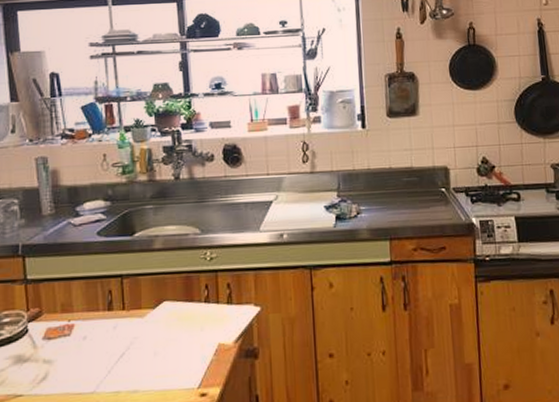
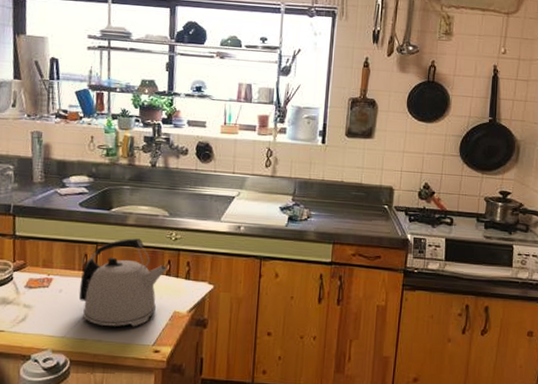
kettle: none [106,264,206,373] -> present [78,238,168,327]

